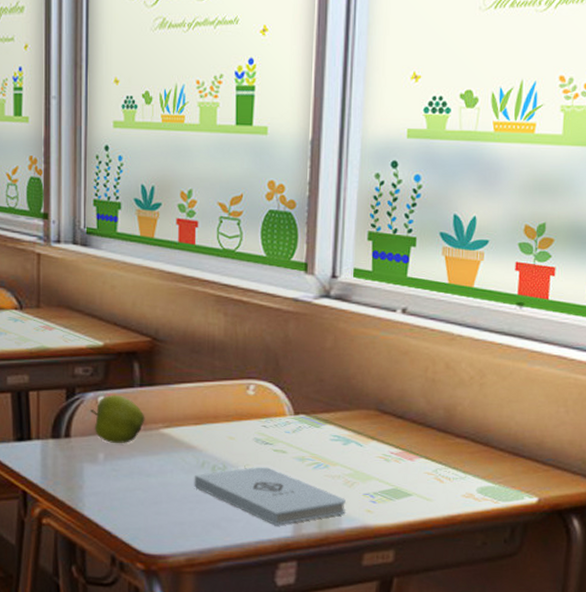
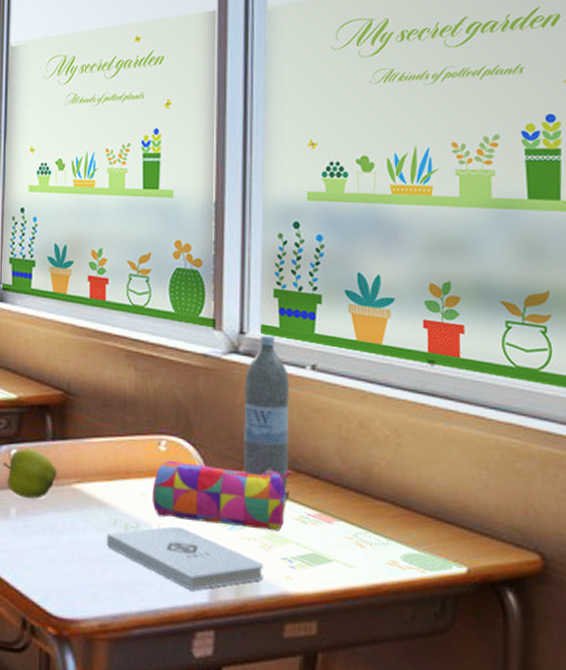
pencil case: none [240,404,377,469] -> present [152,460,292,531]
water bottle: none [330,279,379,432] -> present [243,335,290,492]

